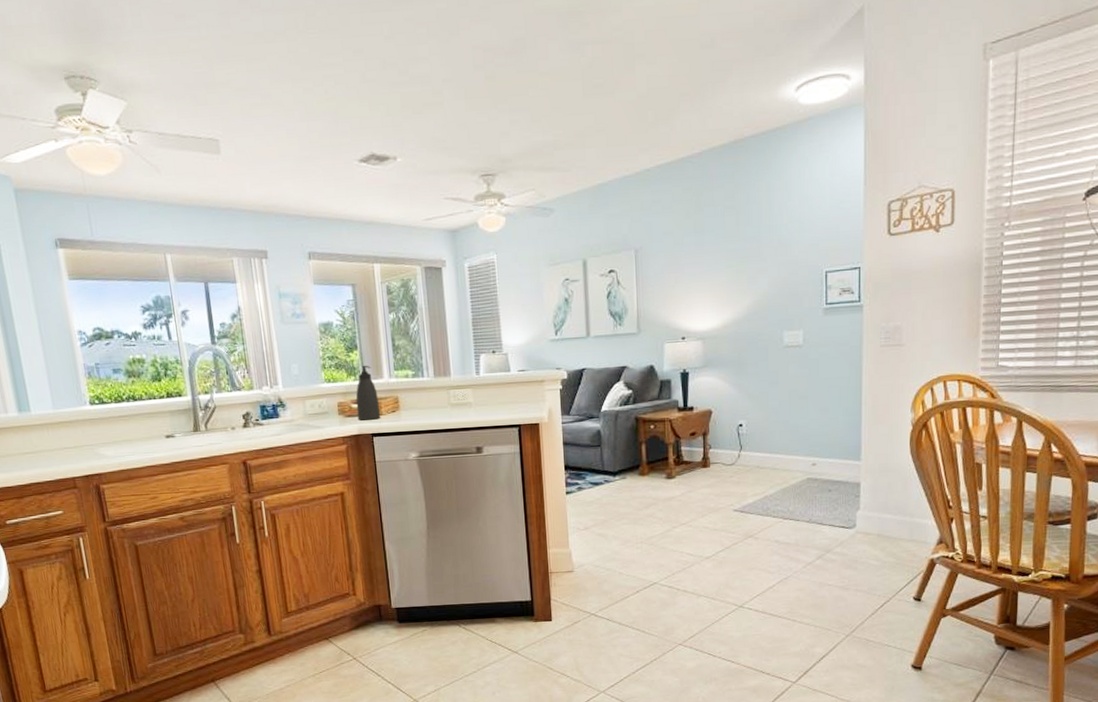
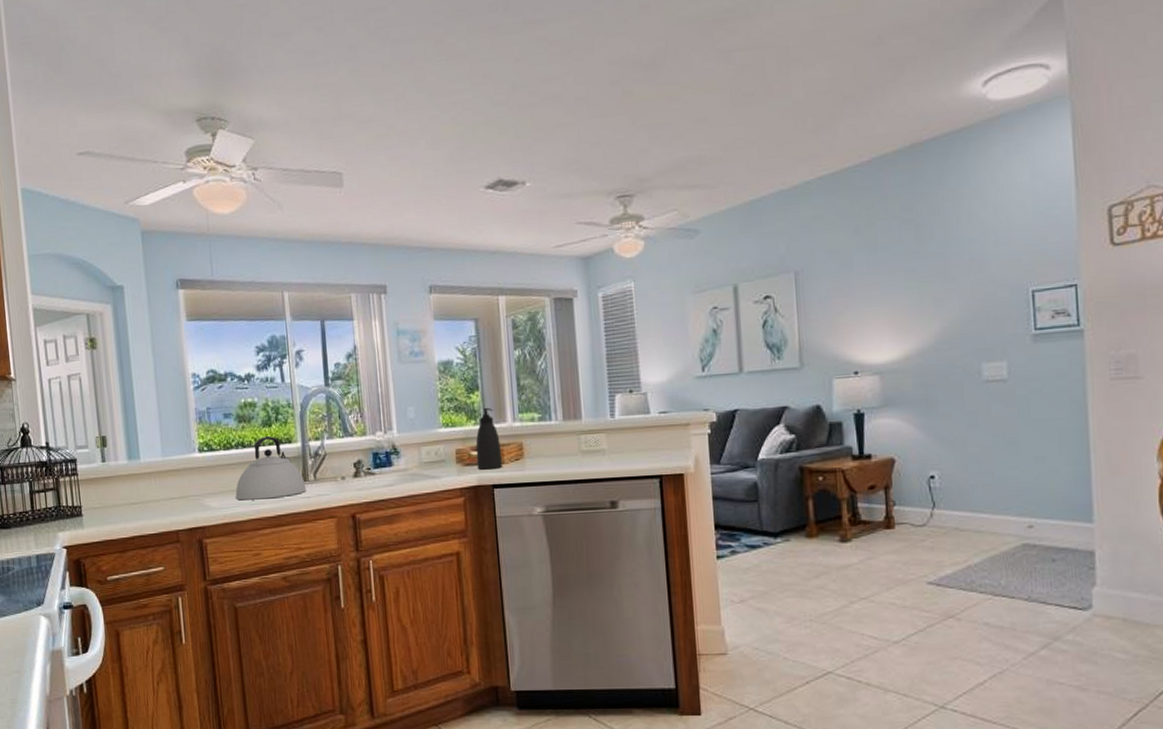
kettle: none [129,390,198,449] -> present [235,436,306,501]

